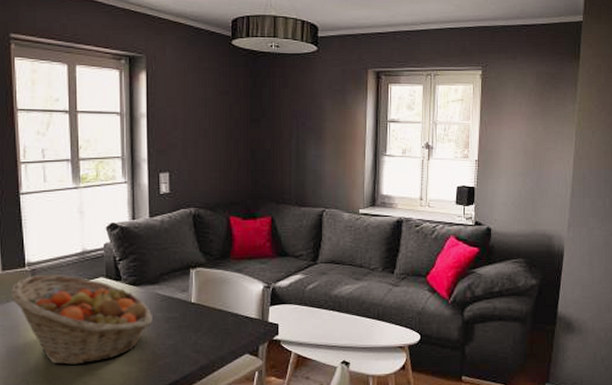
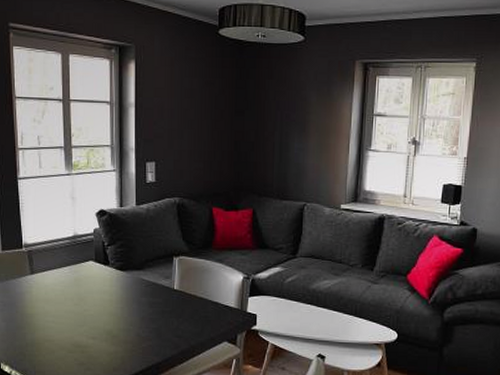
fruit basket: present [10,274,153,365] -> none [9,256,138,342]

